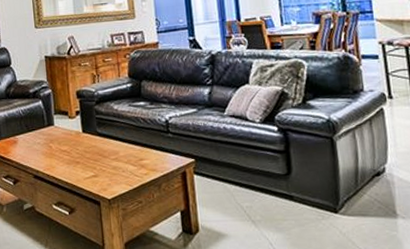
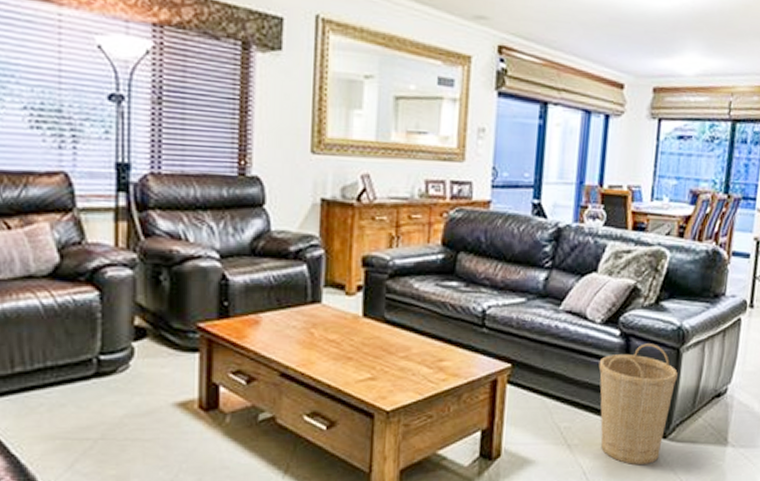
basket: none [265,135,336,236] -> present [598,343,678,464]

